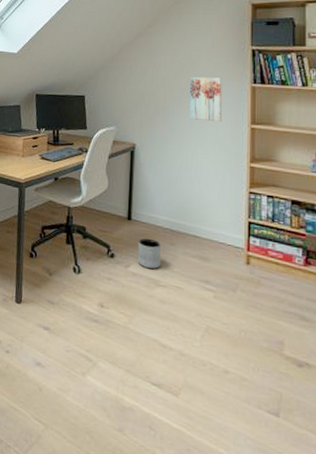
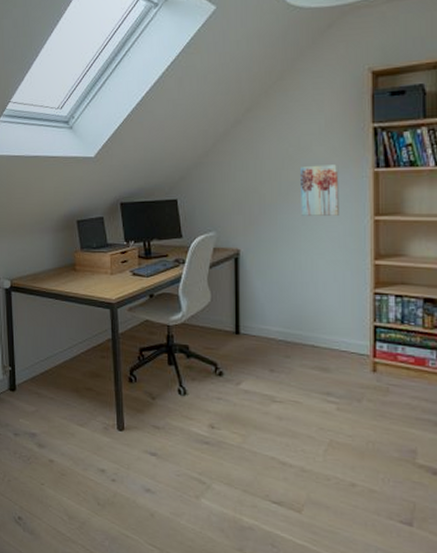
planter: present [137,238,162,269] -> none [249,352,276,385]

